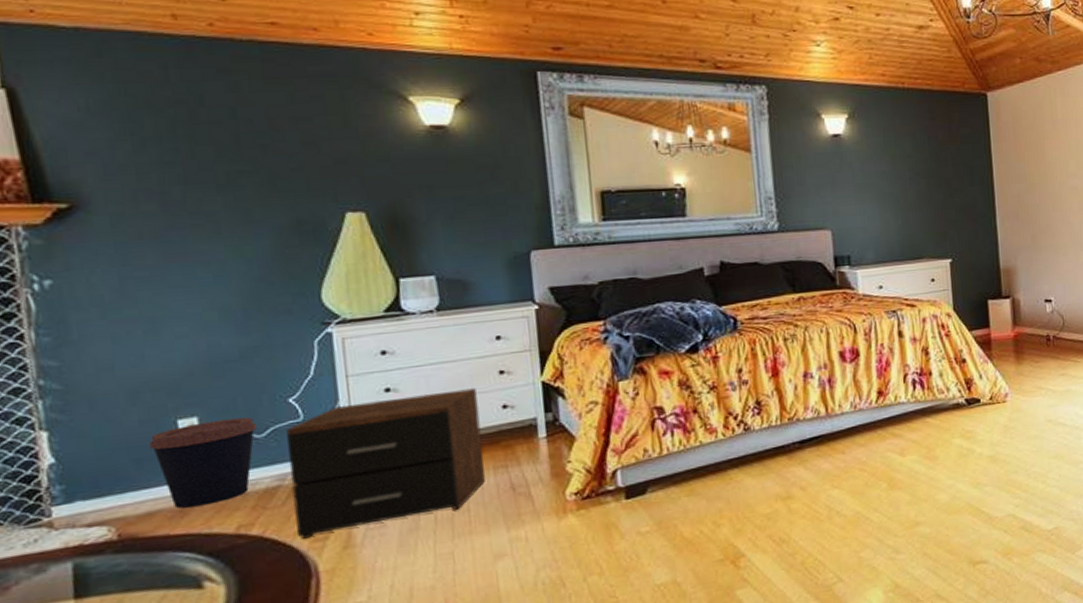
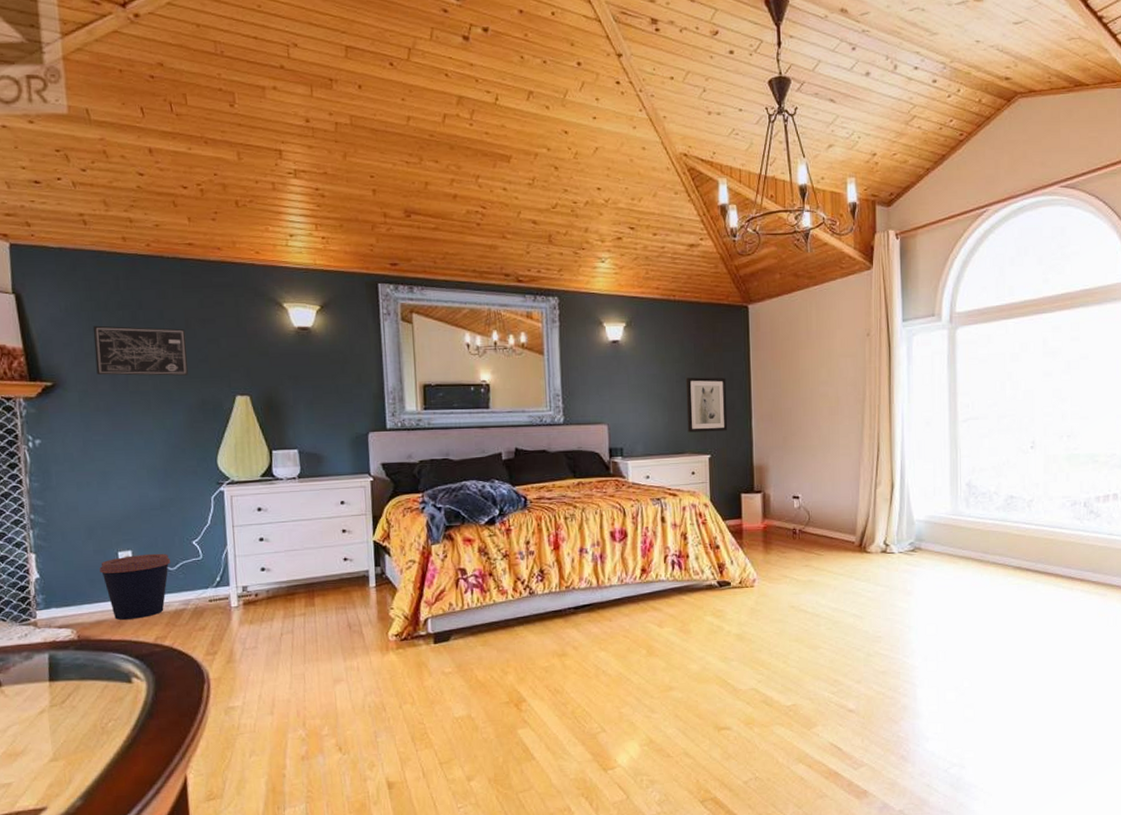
wall art: none [130,128,275,192] -> present [93,325,188,376]
nightstand: present [286,388,486,539] -> none [190,543,330,652]
wall art: none [919,173,970,235] -> present [685,377,728,433]

